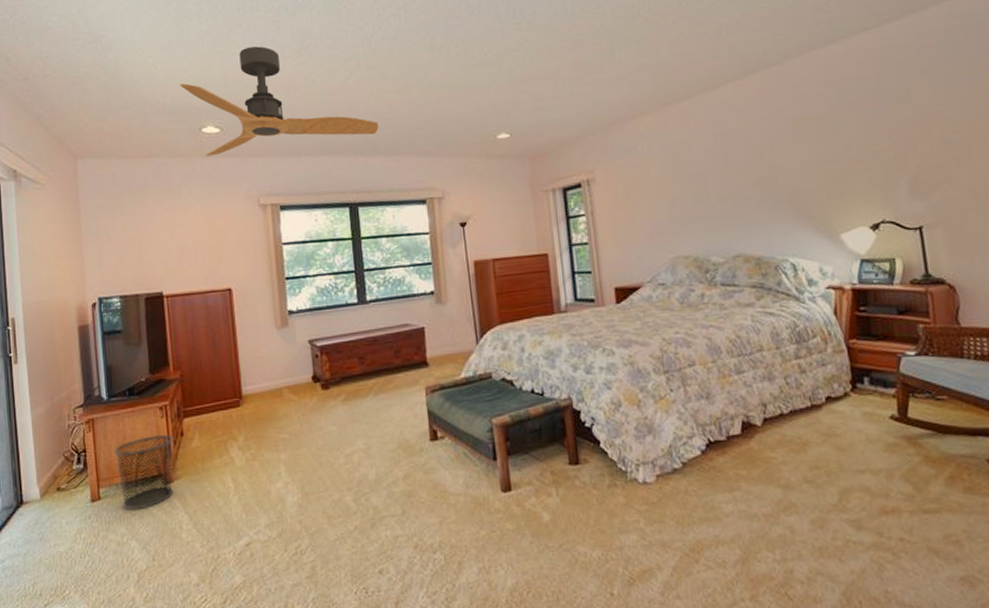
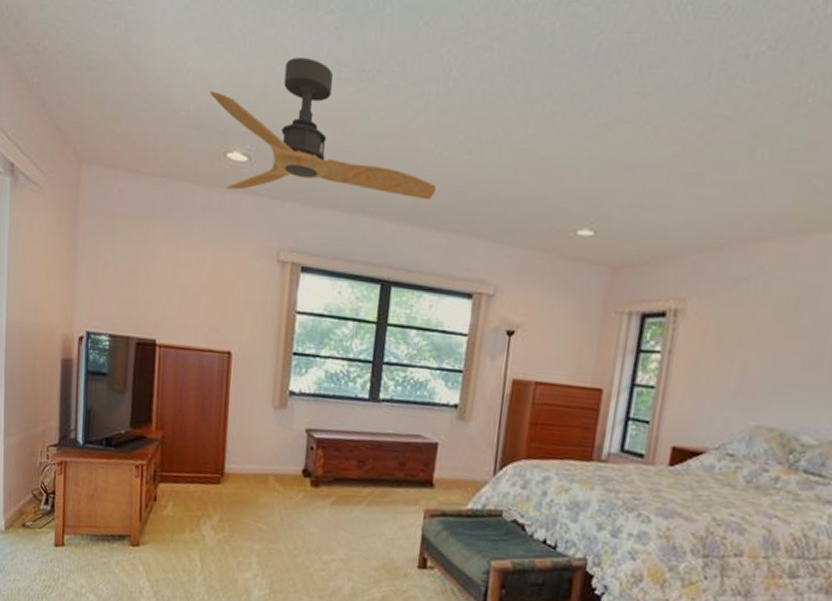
waste bin: present [113,435,174,509] -> none [83,492,146,565]

